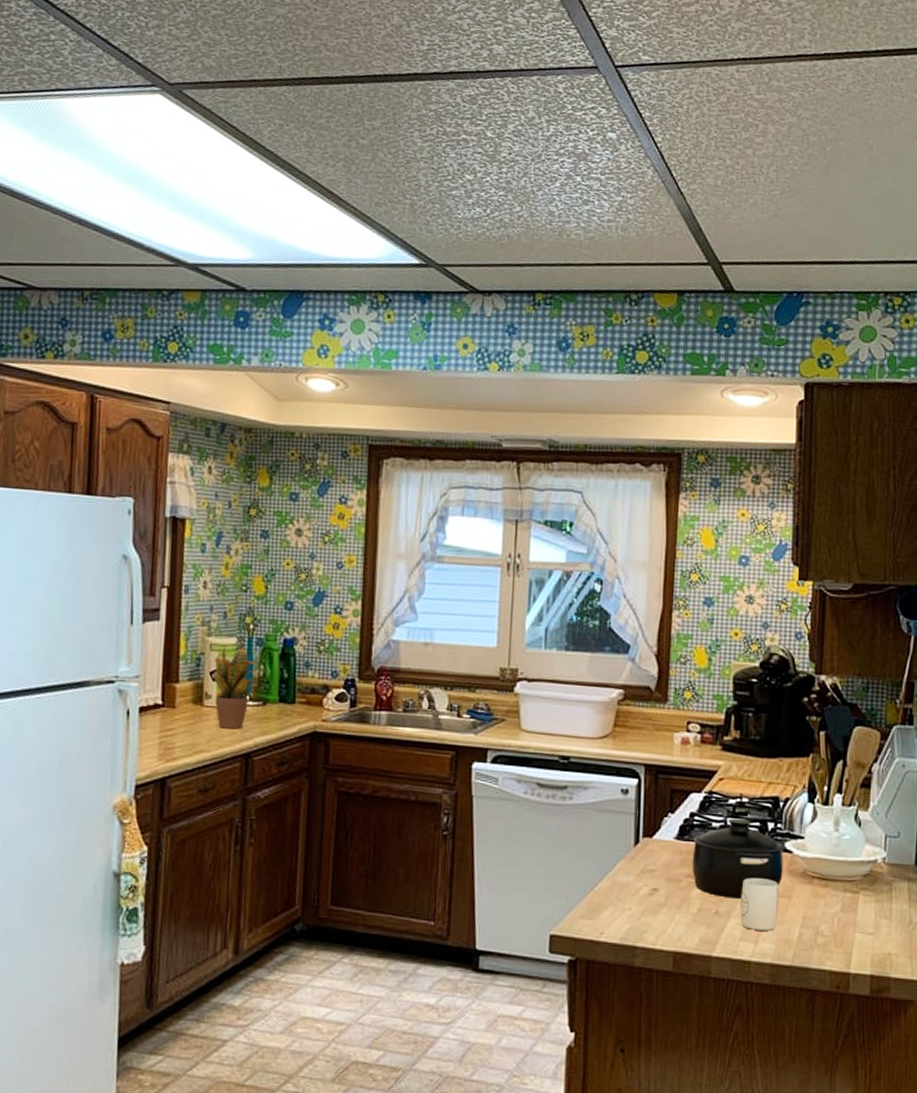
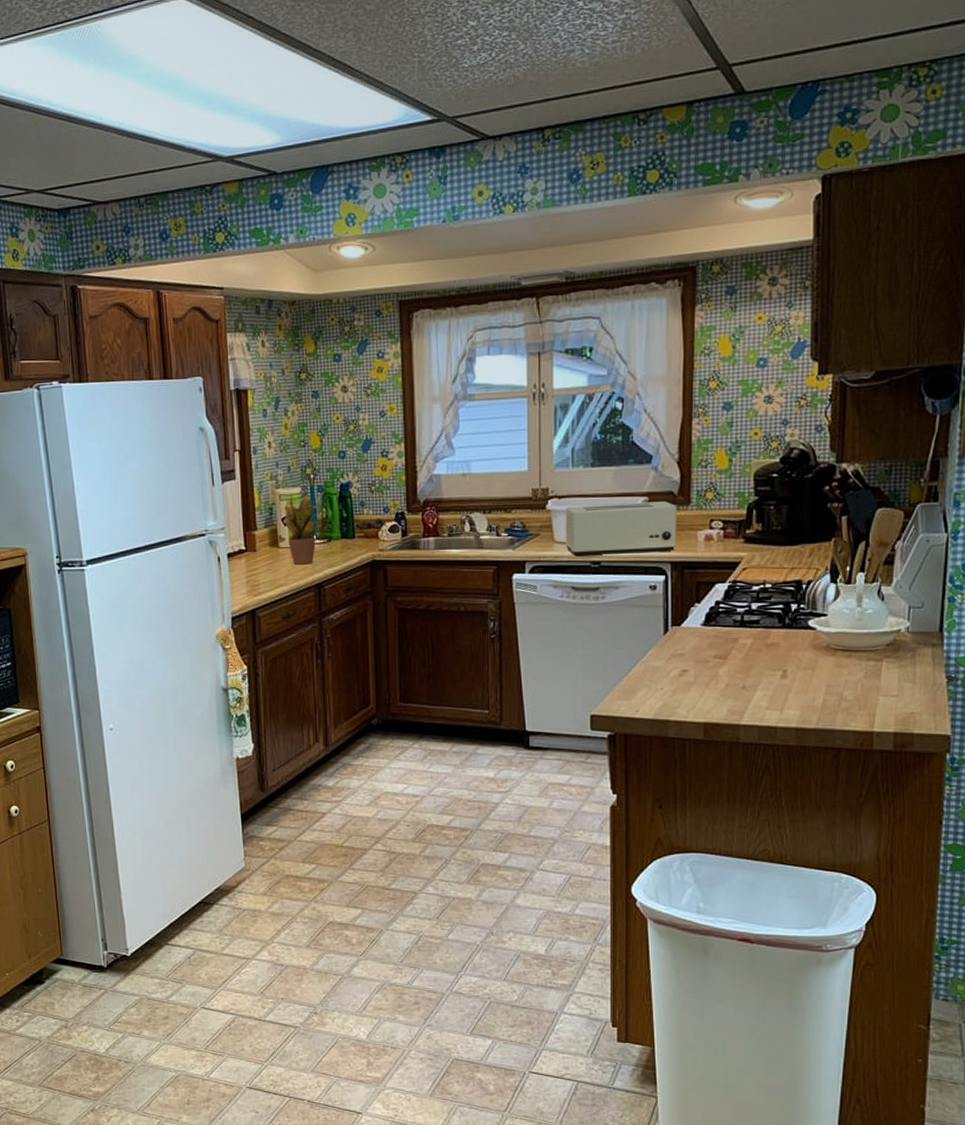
toaster: none [533,691,654,752] -> present [565,501,678,557]
saucepan: present [692,818,785,899] -> none [719,602,808,674]
mug: present [740,878,779,931] -> none [766,654,804,700]

